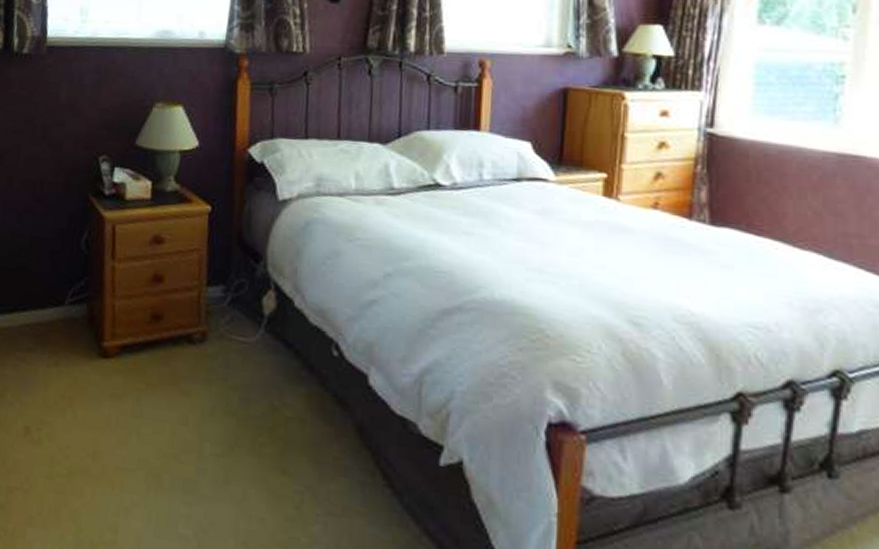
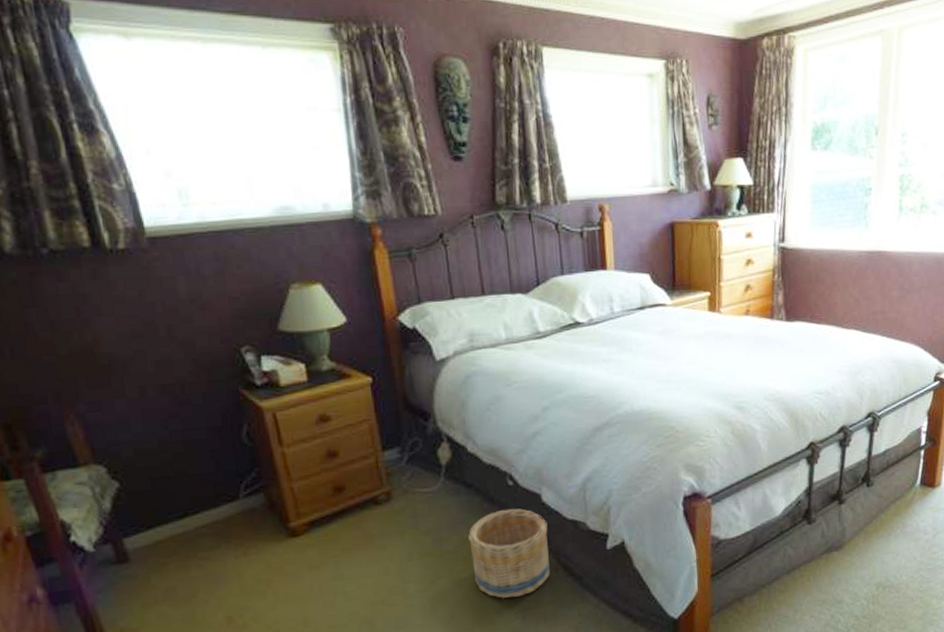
basket: none [277,382,371,496] -> present [468,508,550,598]

